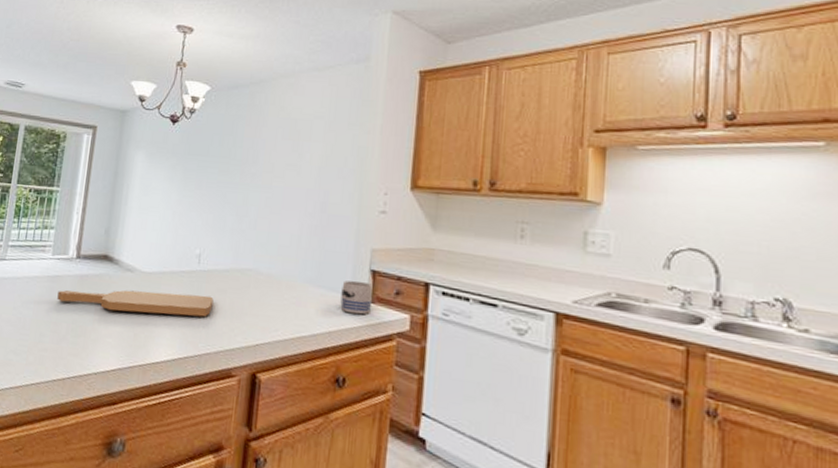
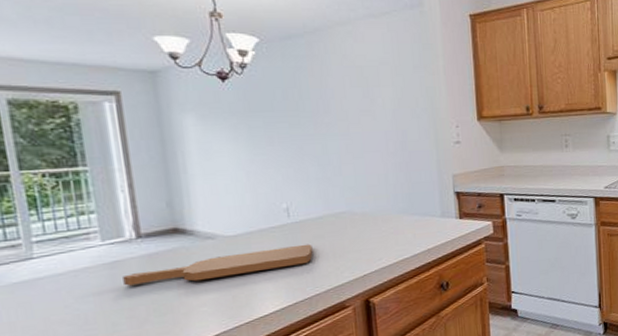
mug: present [340,280,373,315] -> none [432,202,461,231]

